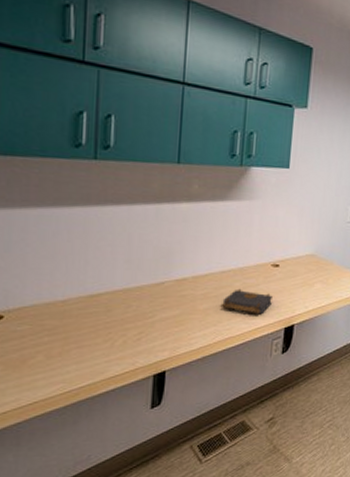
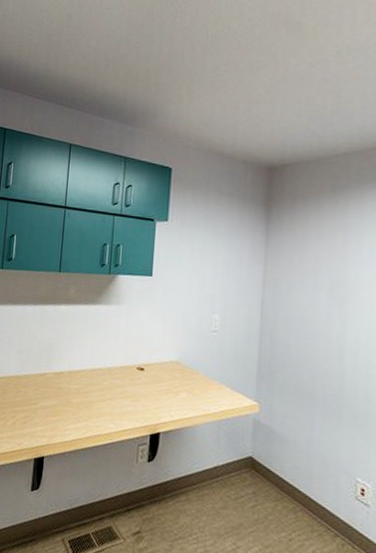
book: present [222,288,274,315] -> none [92,387,139,417]

